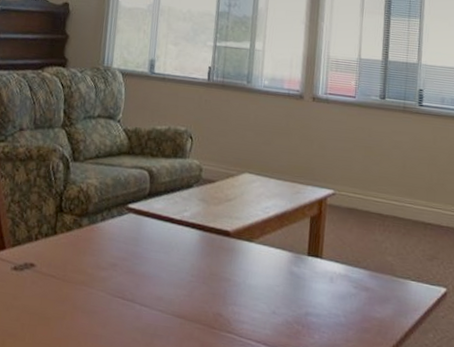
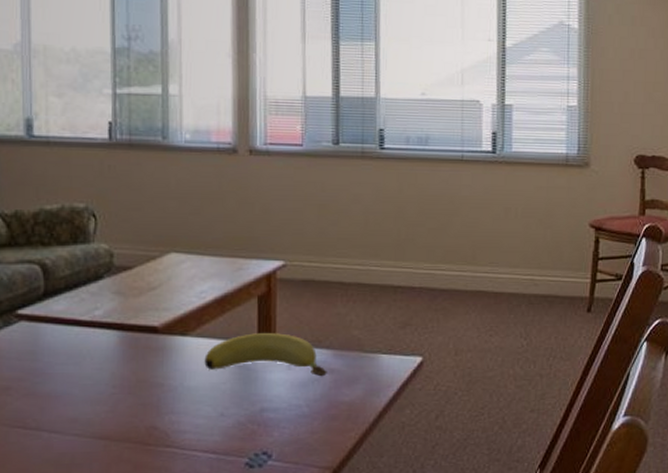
banana: none [263,247,363,293] -> present [204,333,327,377]

